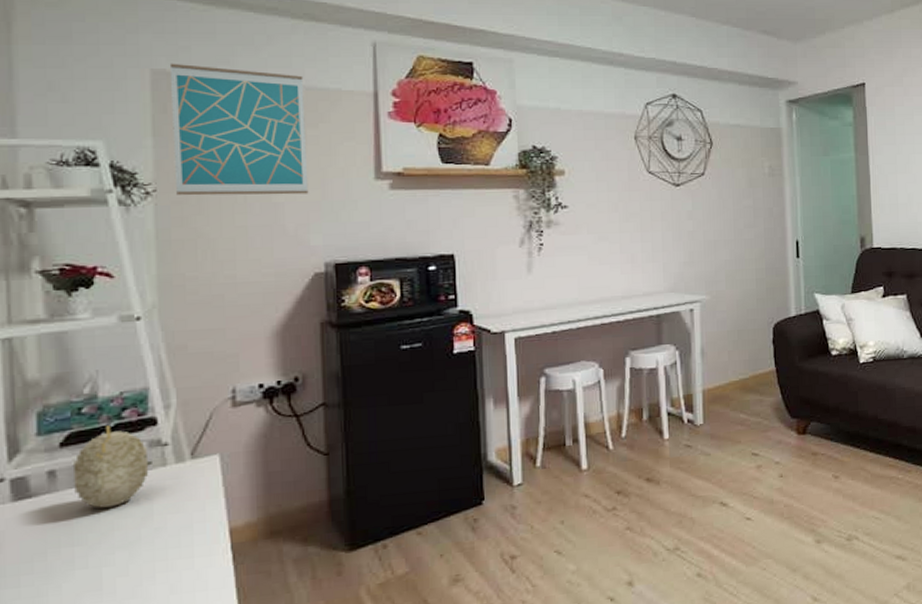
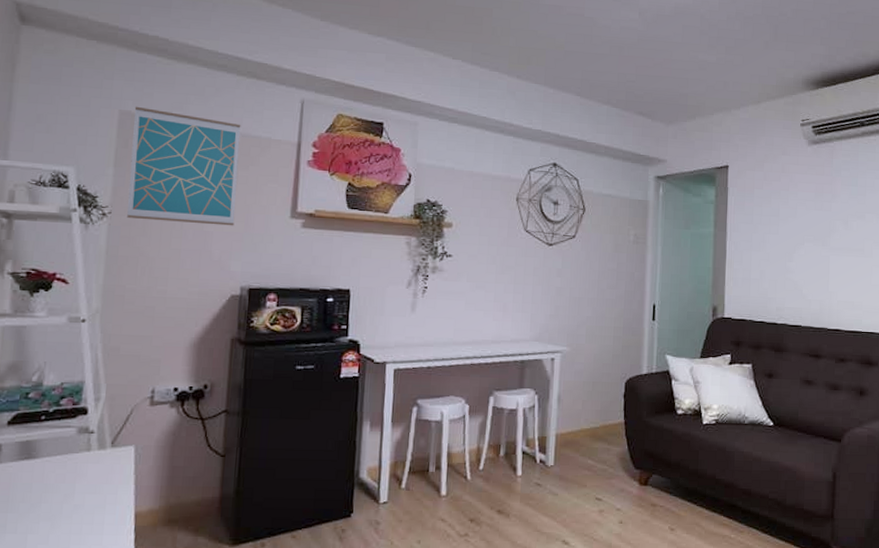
decorative ball: present [74,426,152,508] -> none [14,411,80,482]

